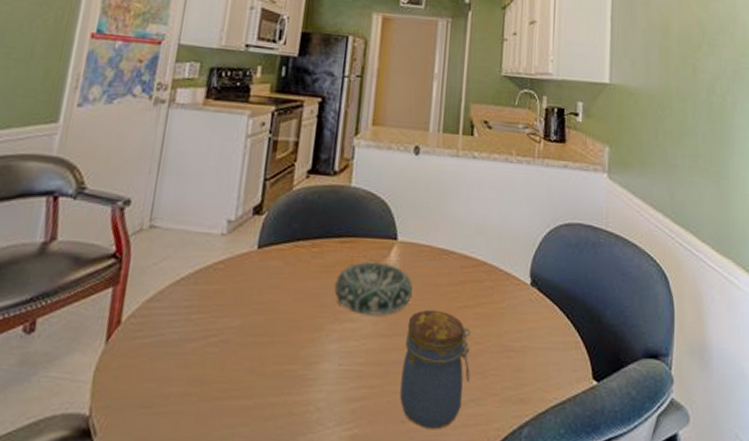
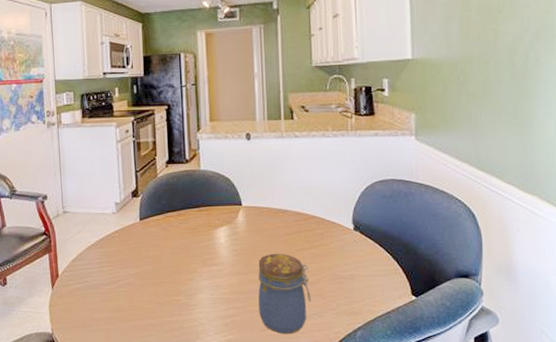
decorative bowl: present [334,261,413,316] -> none [200,222,259,260]

